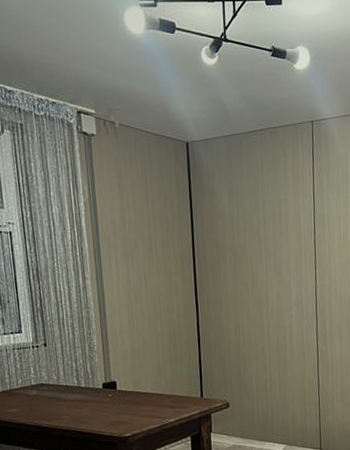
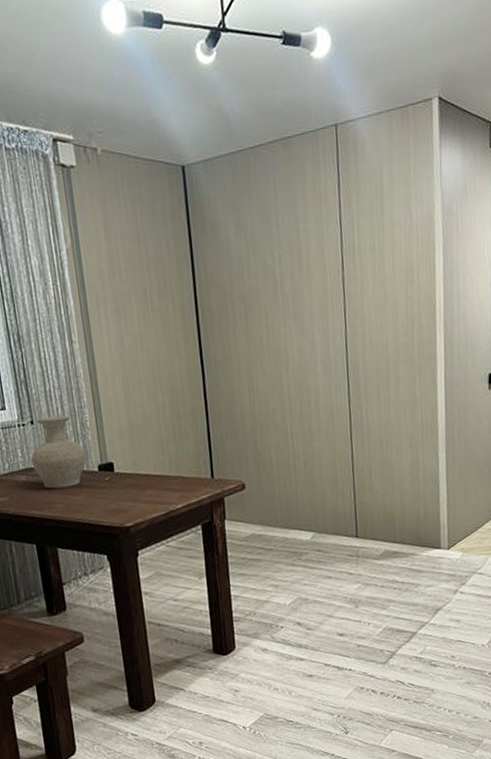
vase: none [42,339,93,403] -> present [31,415,87,489]

